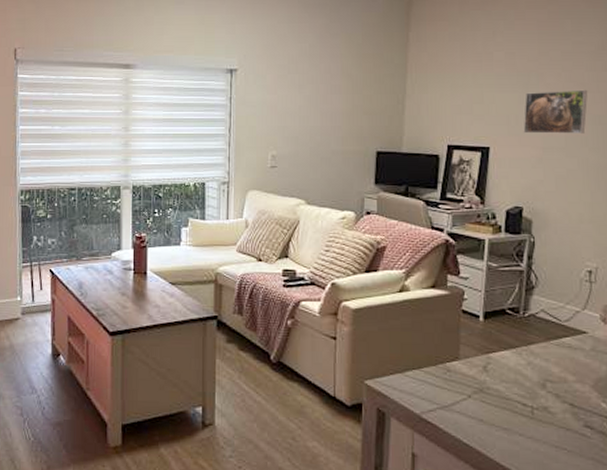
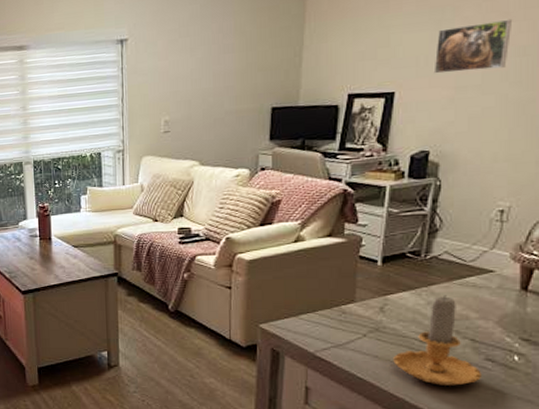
candle: none [498,355,582,455] -> present [393,295,481,386]

